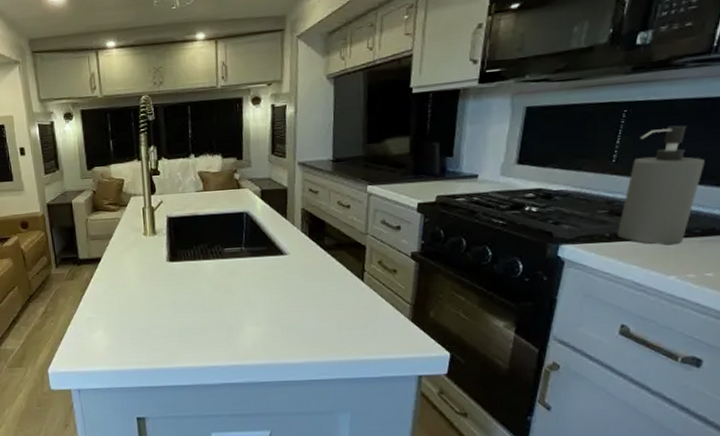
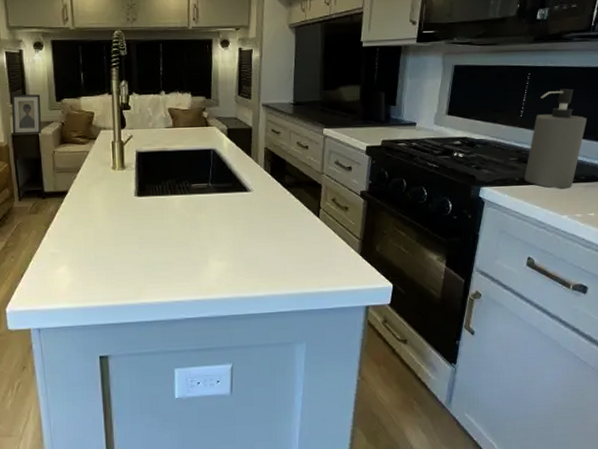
picture frame: none [45,164,75,205] -> present [11,94,42,135]

